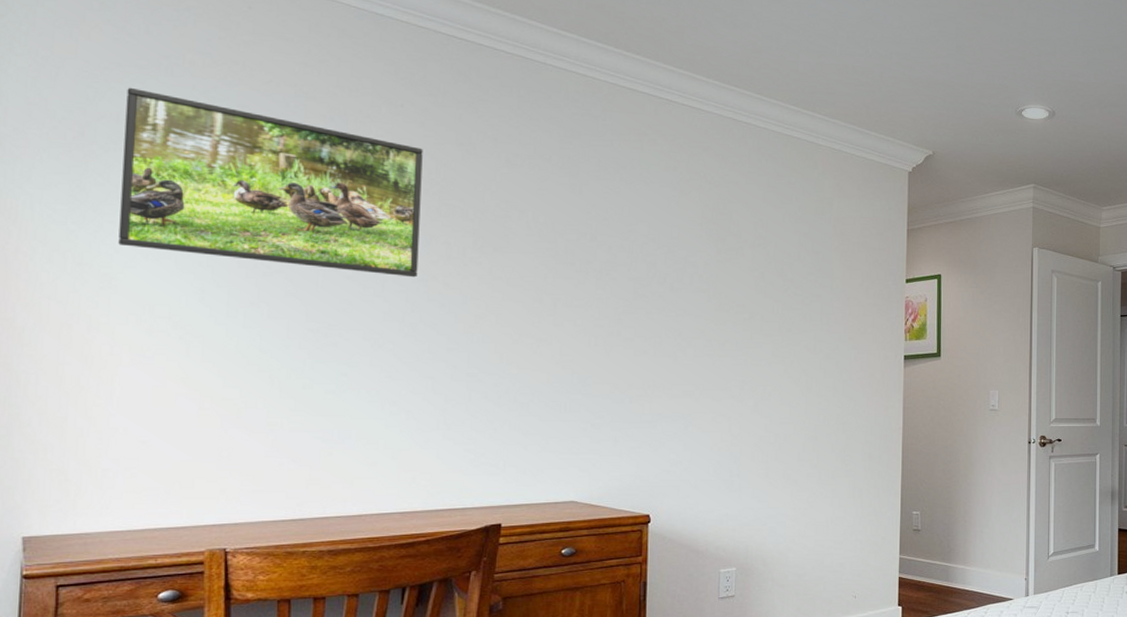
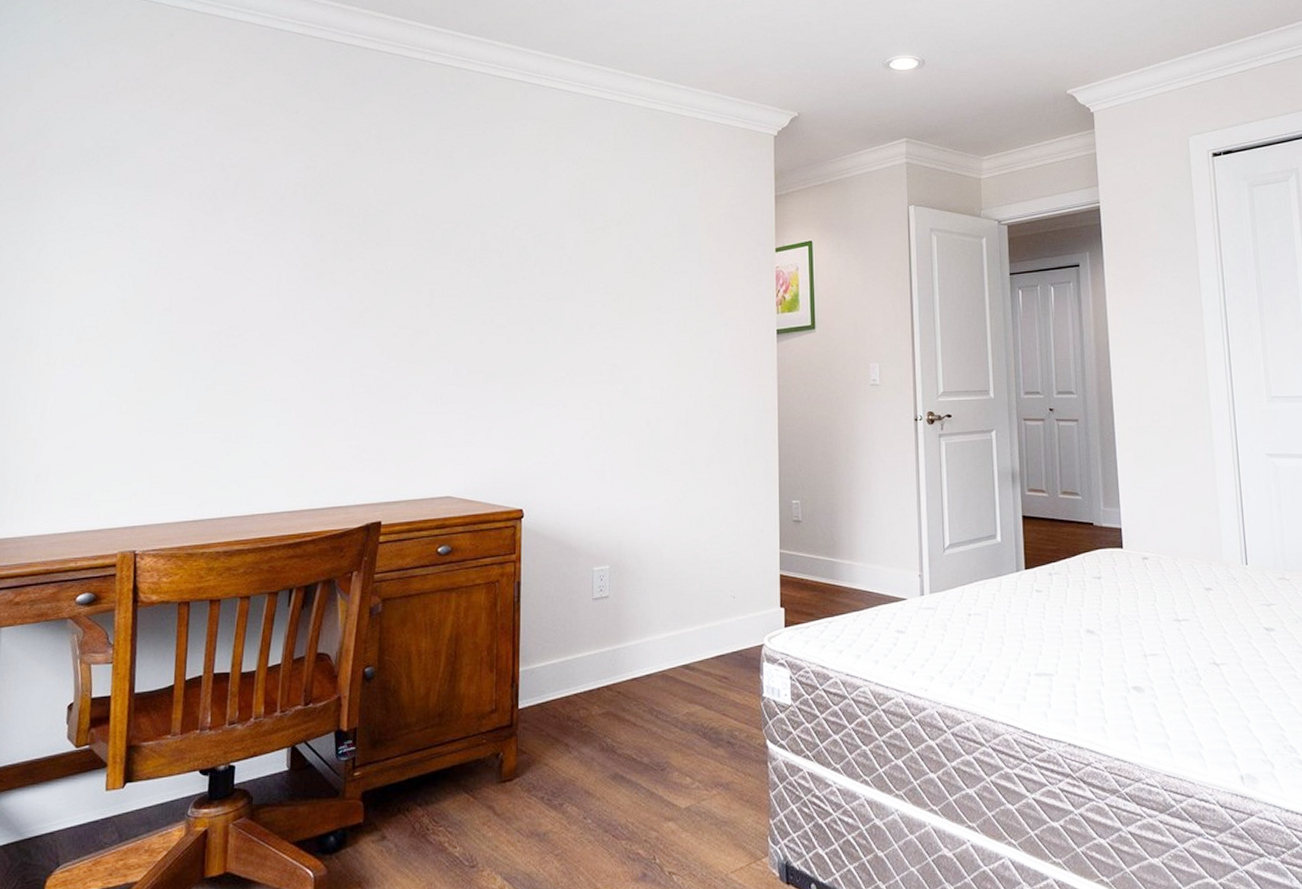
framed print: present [118,87,423,278] -> none [57,116,315,276]

